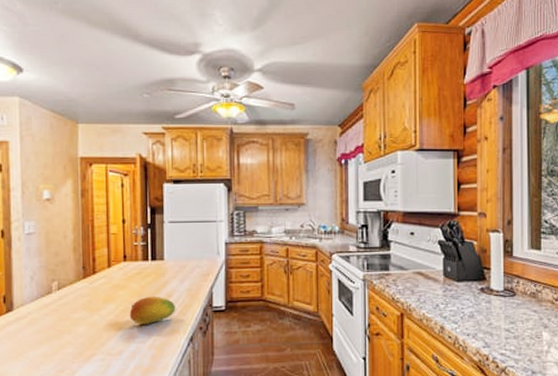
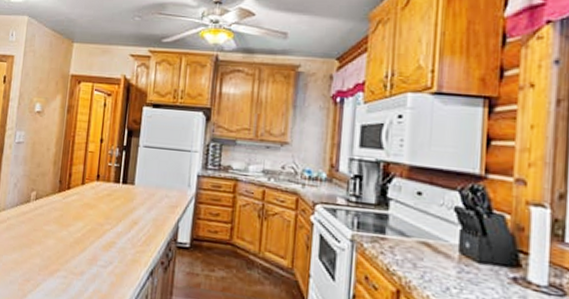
fruit: present [129,296,176,324] -> none [95,219,141,249]

